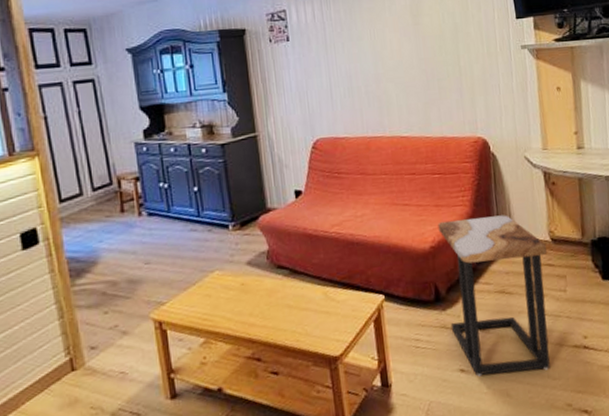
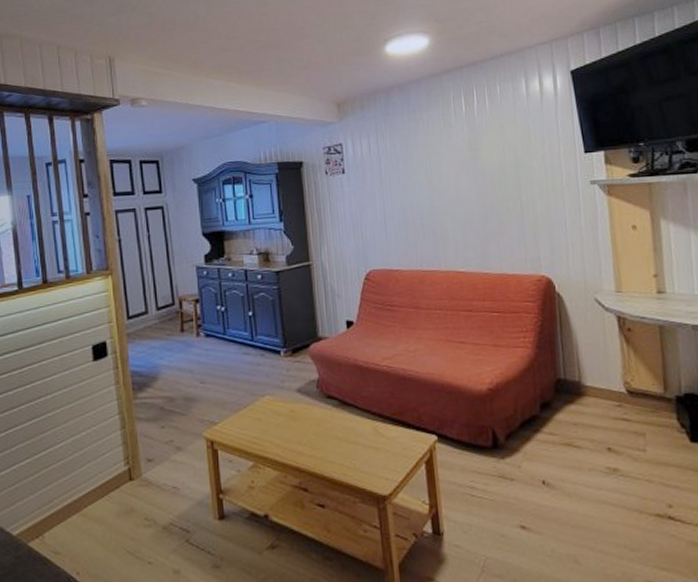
side table: present [437,215,550,377] -> none [496,360,627,539]

